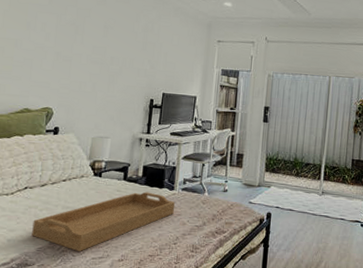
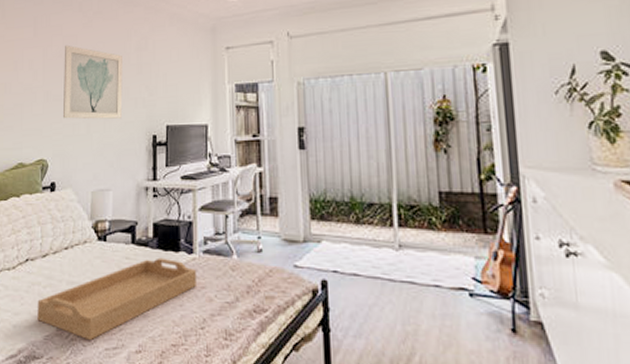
wall art: none [70,16,131,84] -> present [62,45,123,120]

